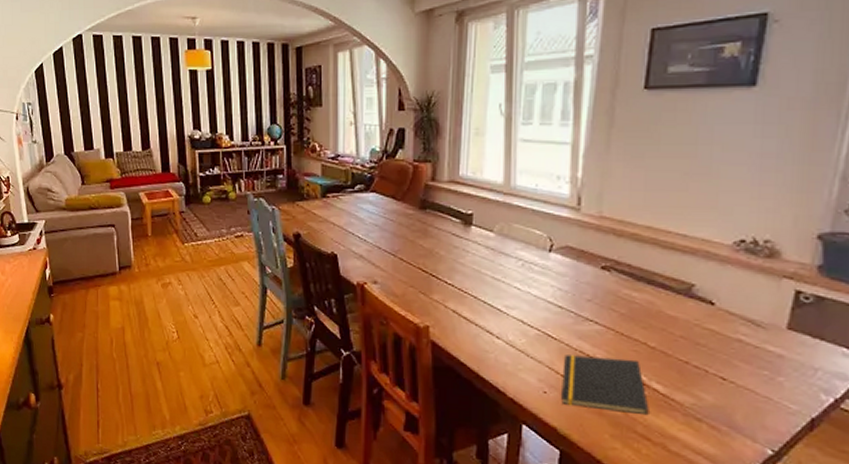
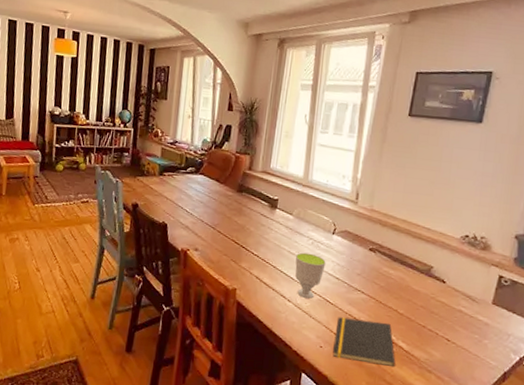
cup: none [501,277,543,334] -> present [295,252,326,299]

